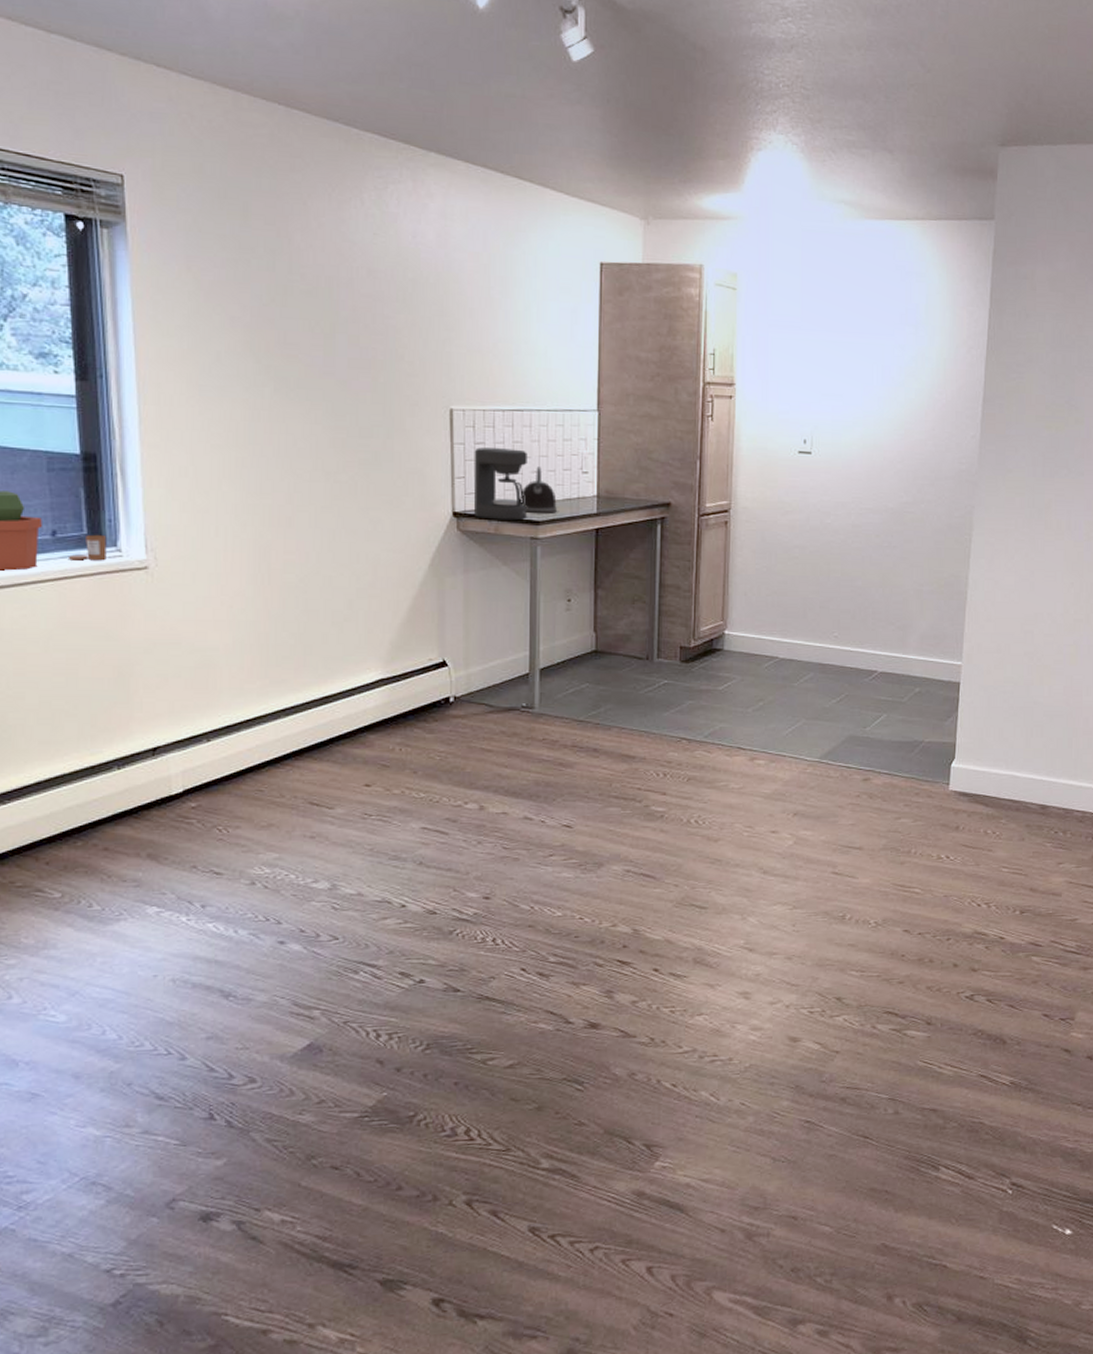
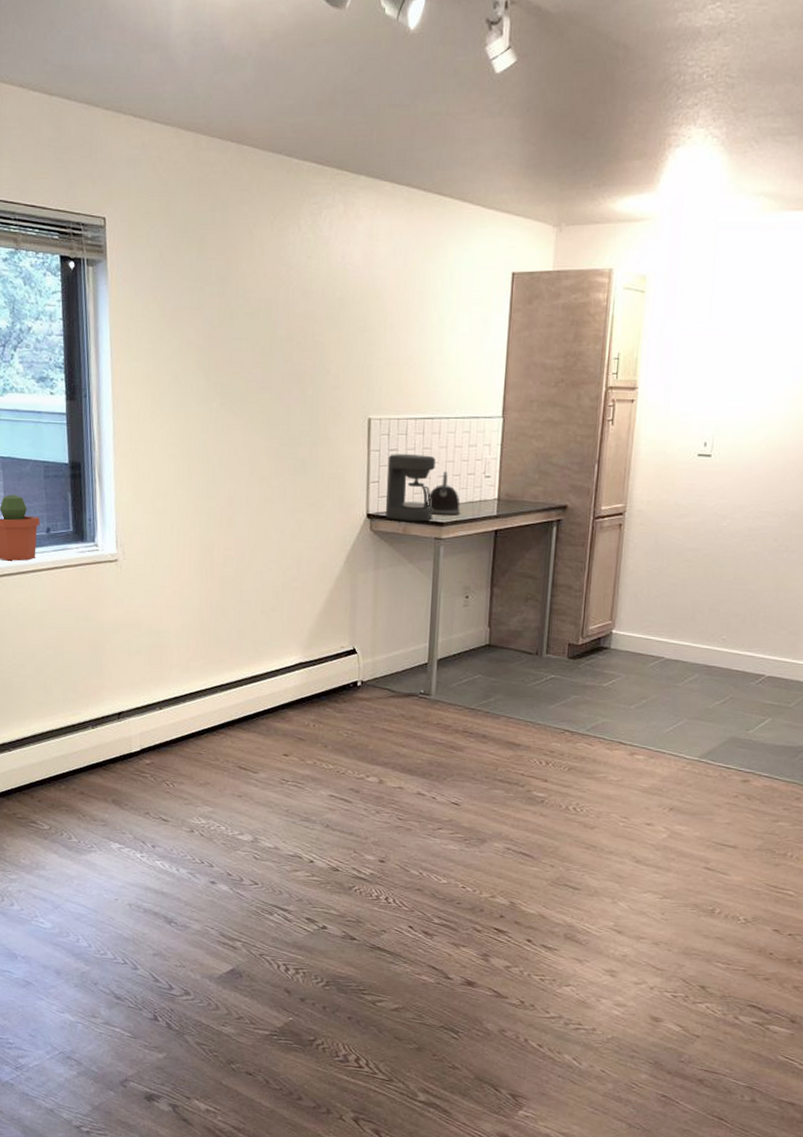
candle: present [69,534,107,561] -> none [59,531,87,554]

